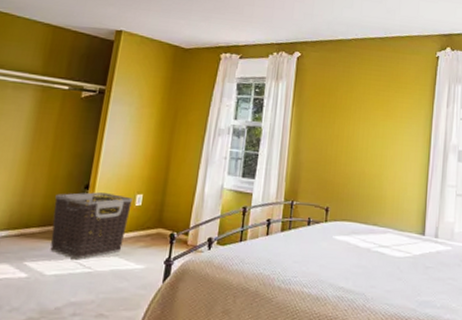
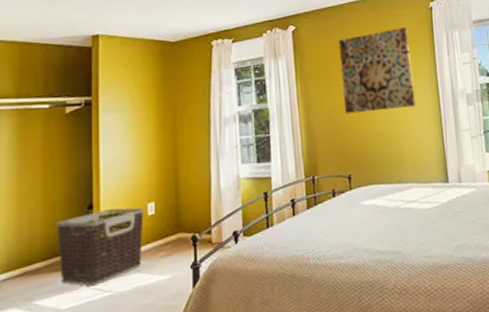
wall art: none [333,71,410,153] -> present [338,26,416,114]

